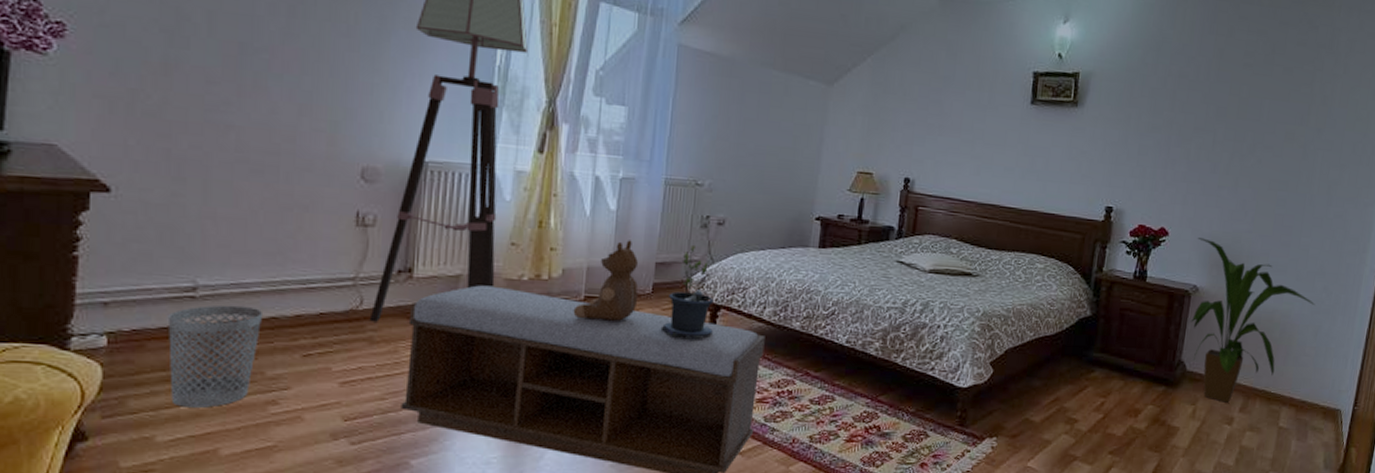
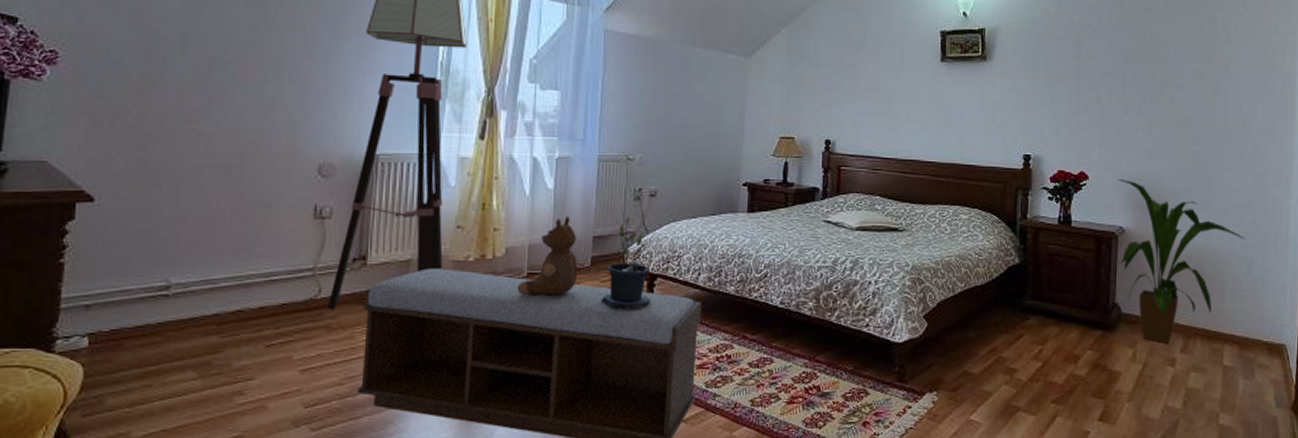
wastebasket: present [168,304,264,408] -> none [144,301,230,402]

